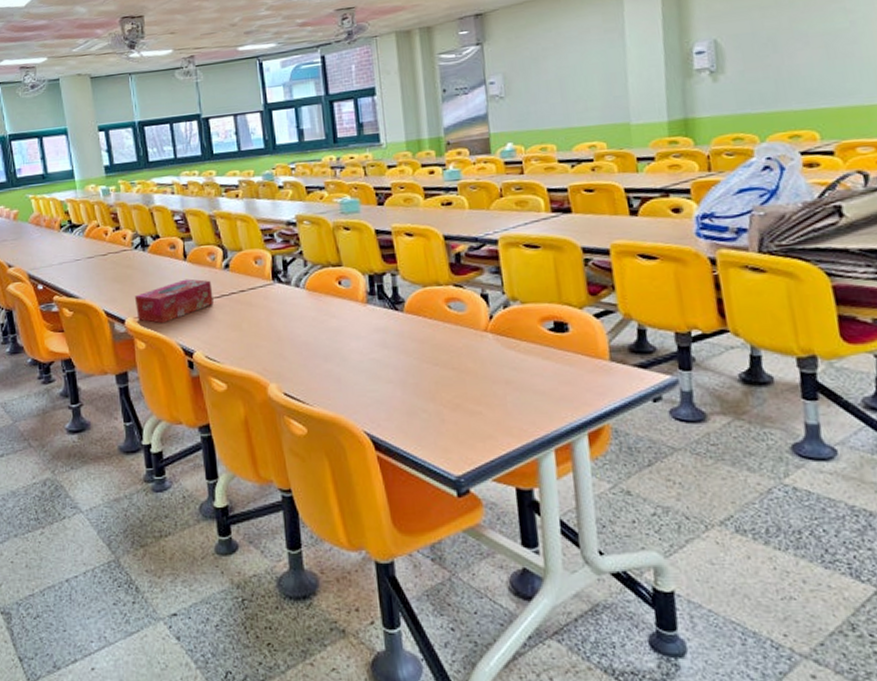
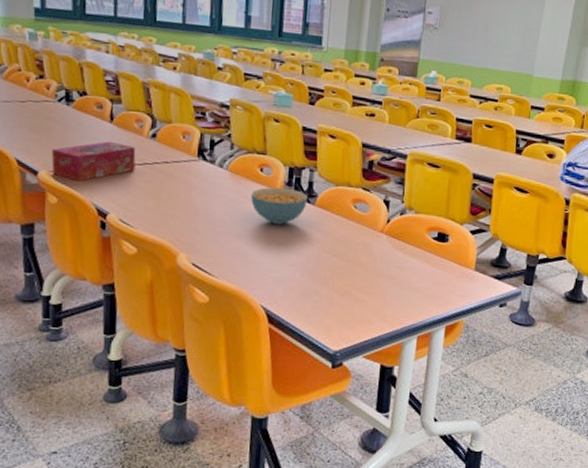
cereal bowl: none [333,298,395,339] -> present [251,187,307,225]

